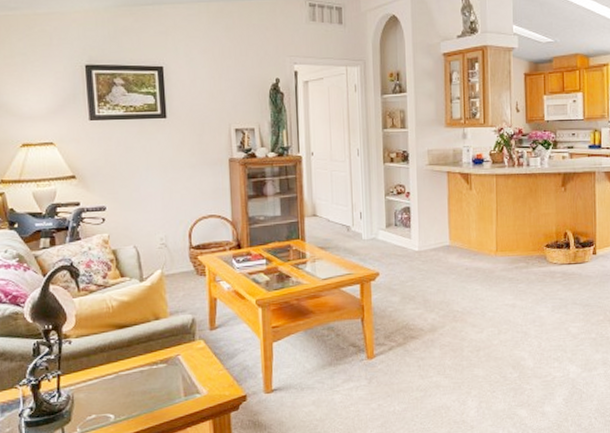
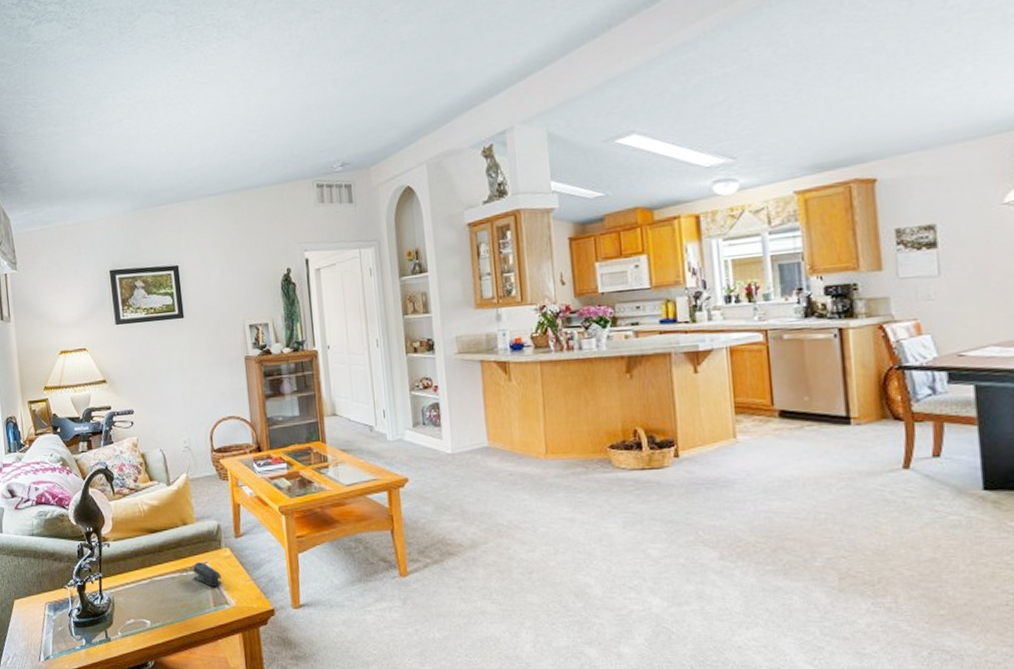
stapler: none [163,355,195,378] -> present [193,562,223,587]

